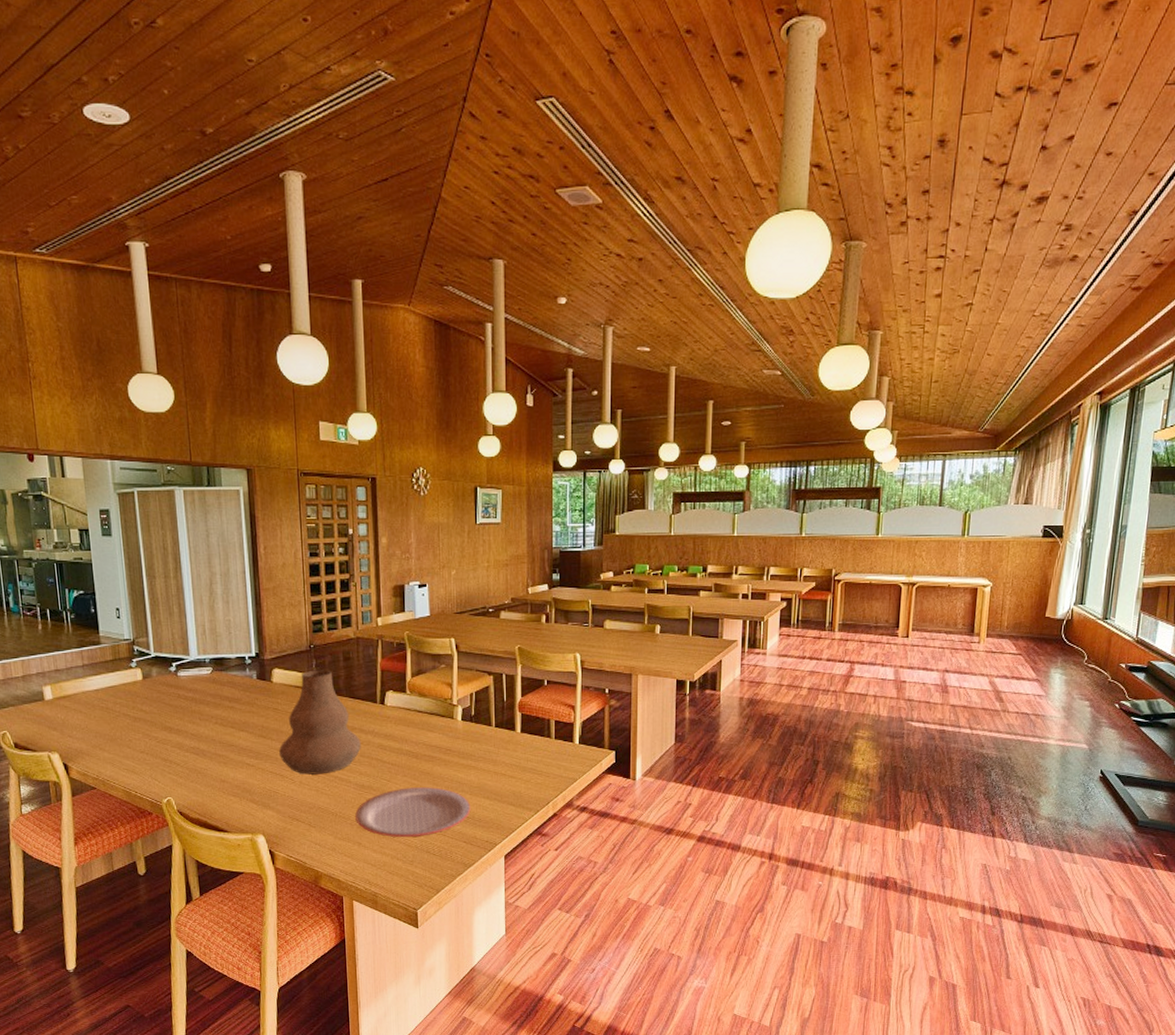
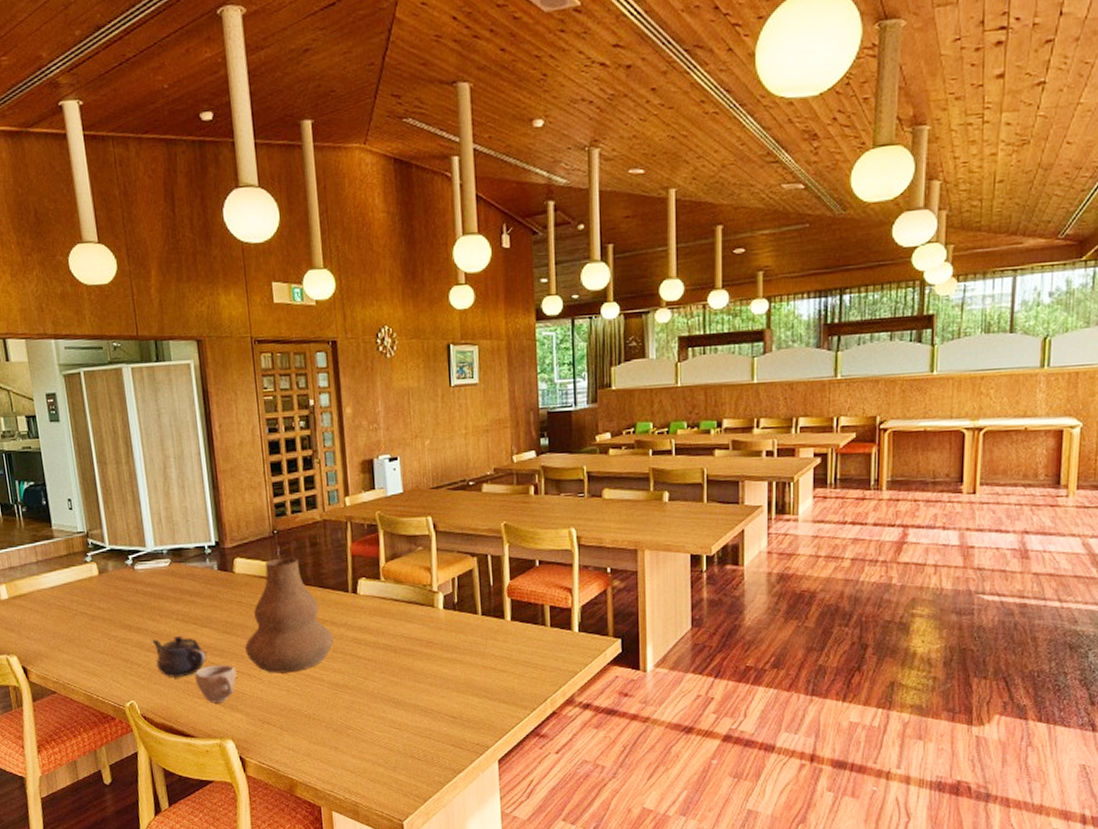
teapot: none [191,738,243,776] -> present [152,635,207,677]
cup: none [230,766,270,801] -> present [194,664,236,703]
plate: present [355,787,471,838] -> none [330,684,458,741]

